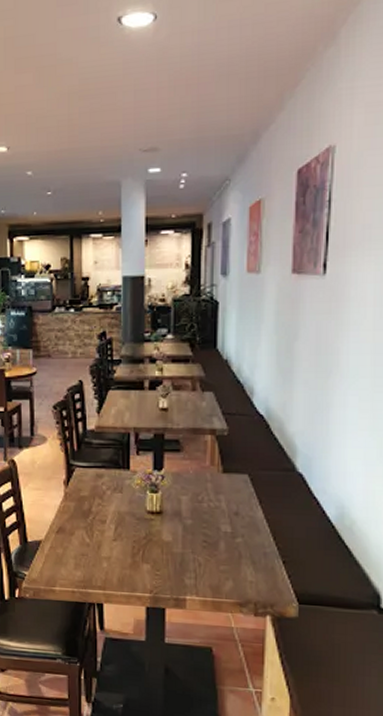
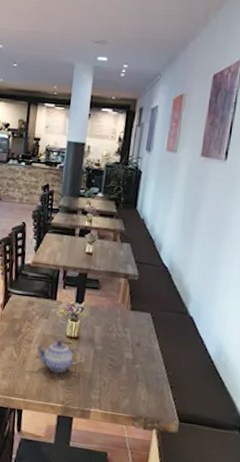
teapot: none [111,518,169,557] -> present [35,341,83,373]

